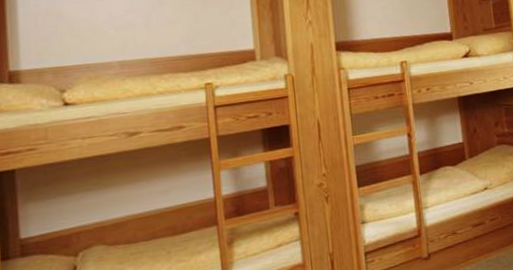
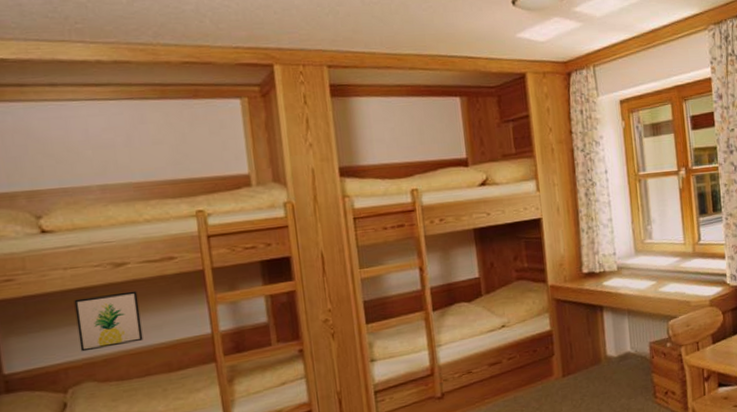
wall art: none [89,158,151,217] -> present [74,290,143,352]

